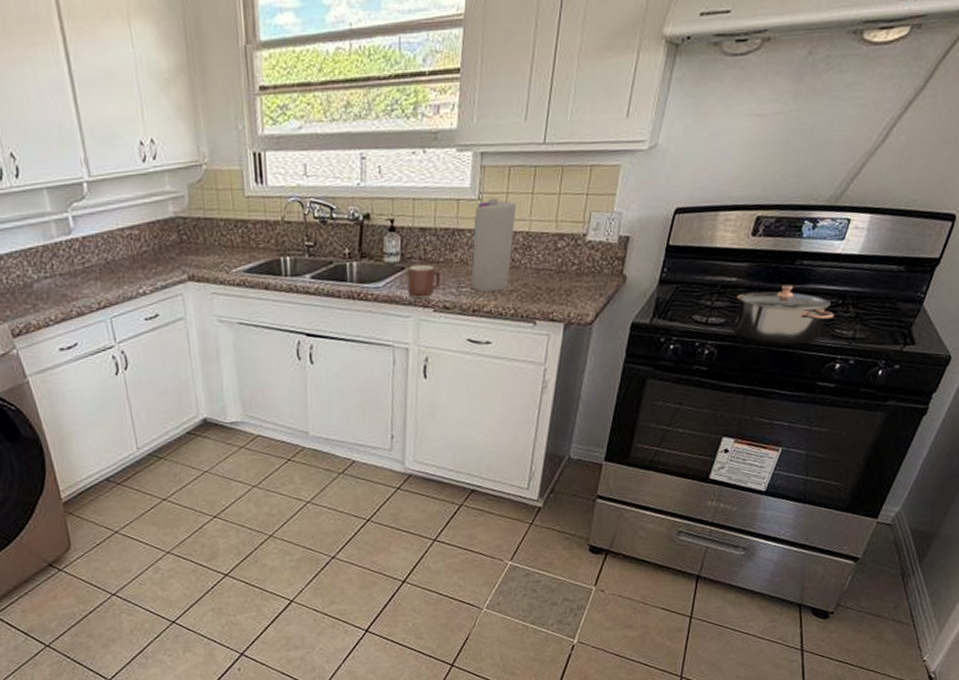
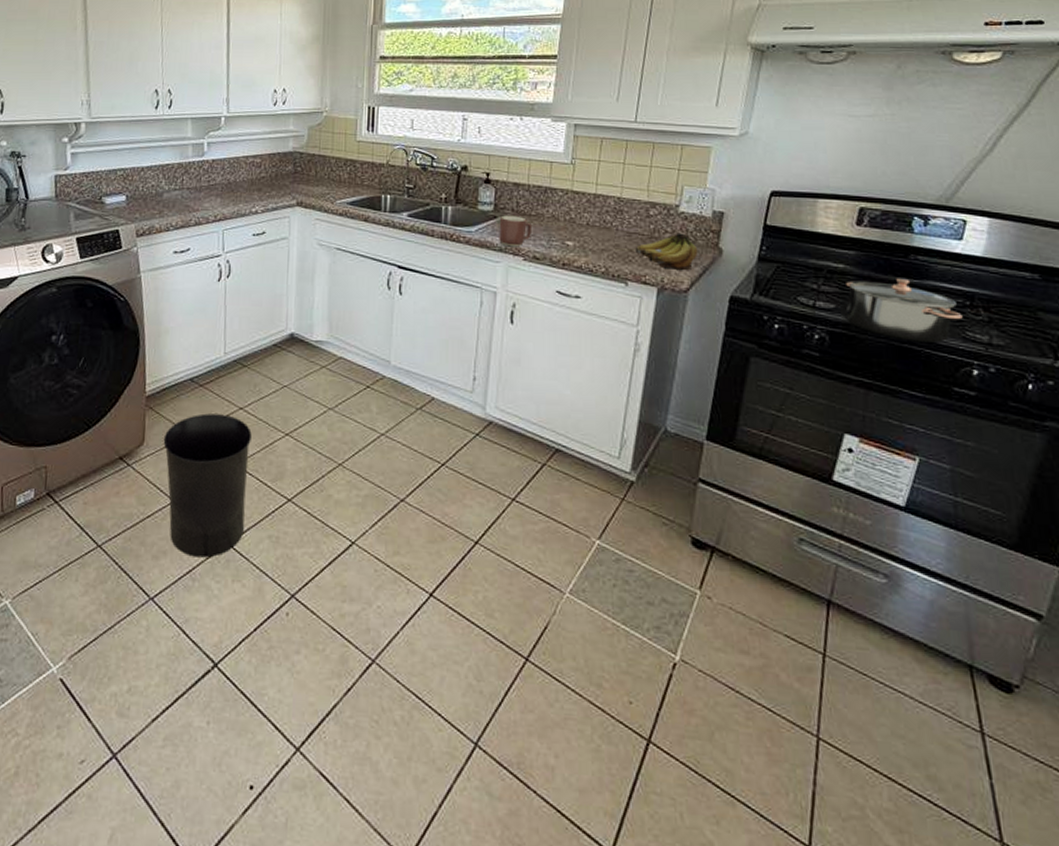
waste bin: none [90,507,187,639] -> present [163,413,252,558]
paper towel holder: present [471,198,517,294] -> none [562,164,608,250]
fruit: none [543,263,604,304] -> present [635,233,698,271]

